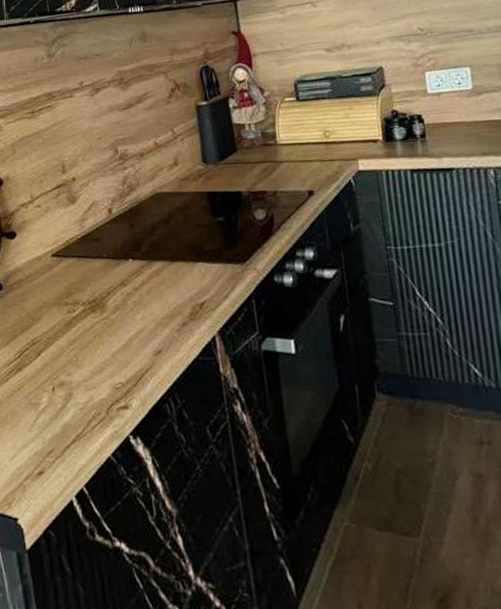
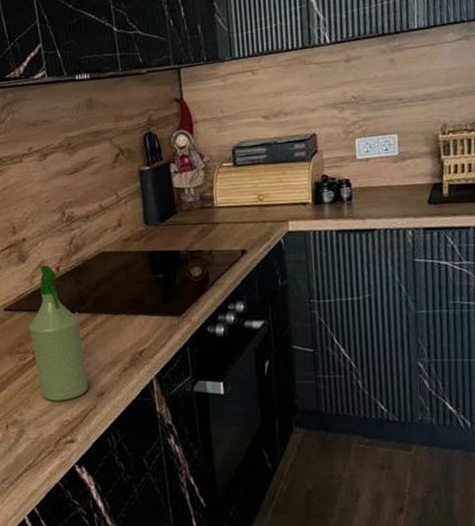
spray bottle: none [78,207,144,360] -> present [29,265,89,401]

